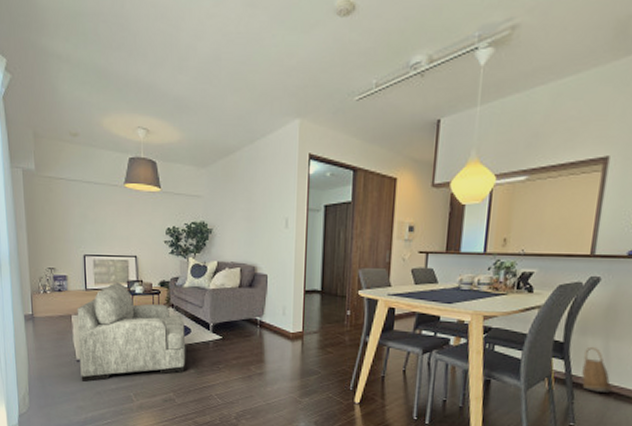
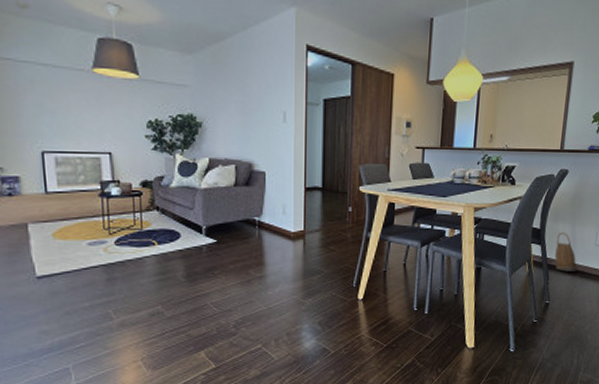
armchair: present [77,282,186,382] -> none [34,183,176,301]

